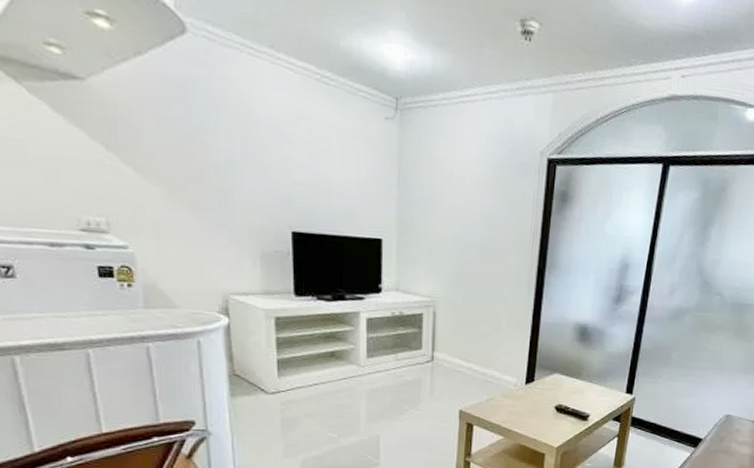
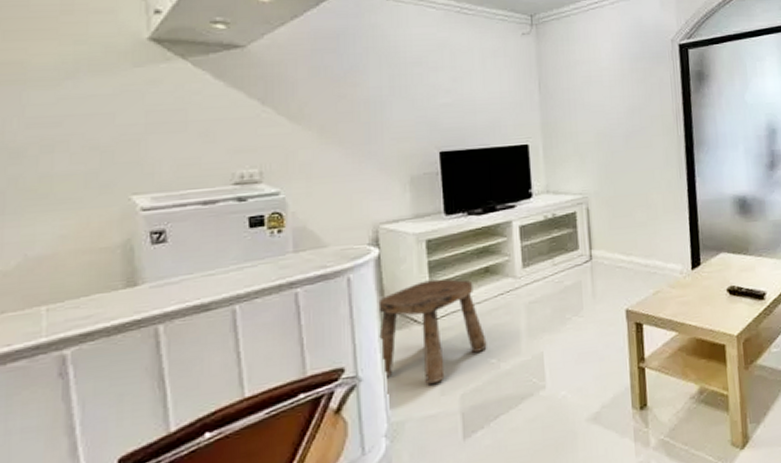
stool: none [226,355,328,446] -> present [377,279,487,384]

